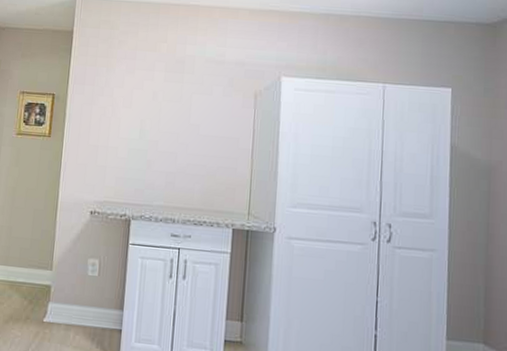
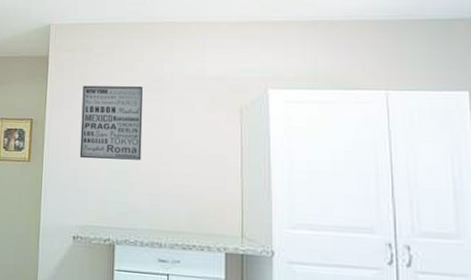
wall art: none [100,63,165,140] -> present [79,86,143,160]

